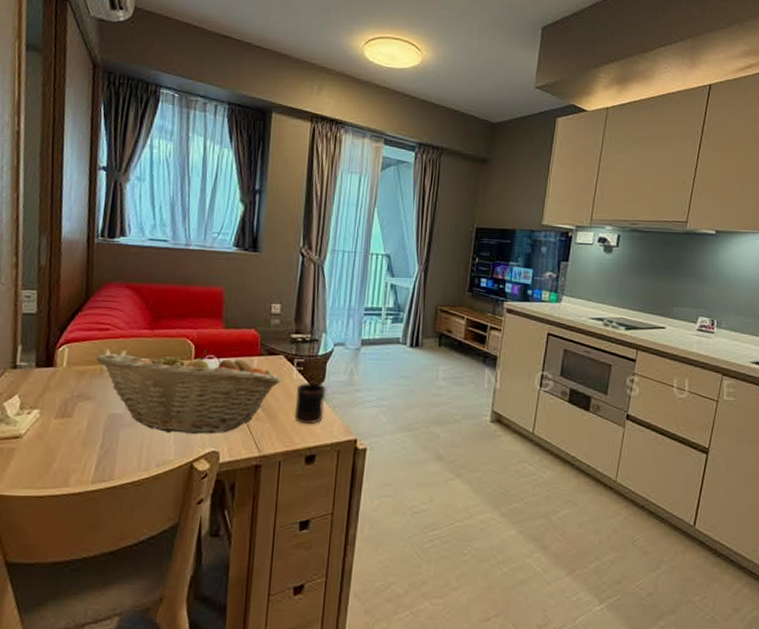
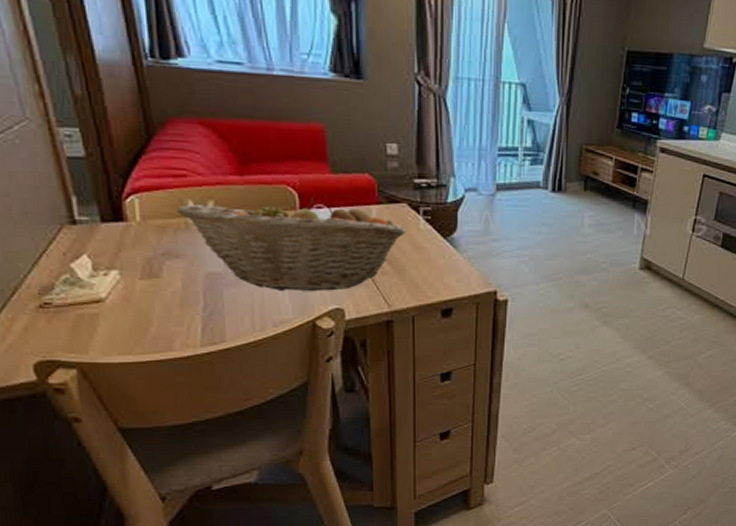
mug: present [294,383,326,425] -> none [425,233,459,278]

